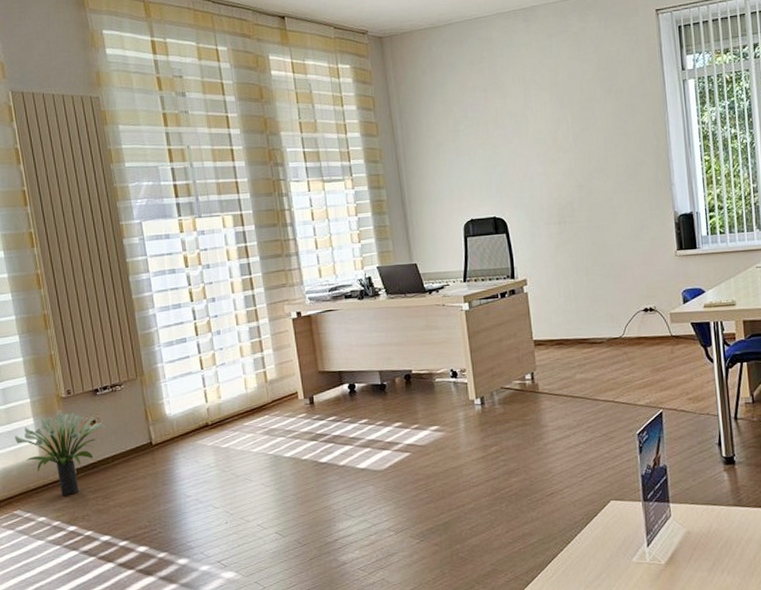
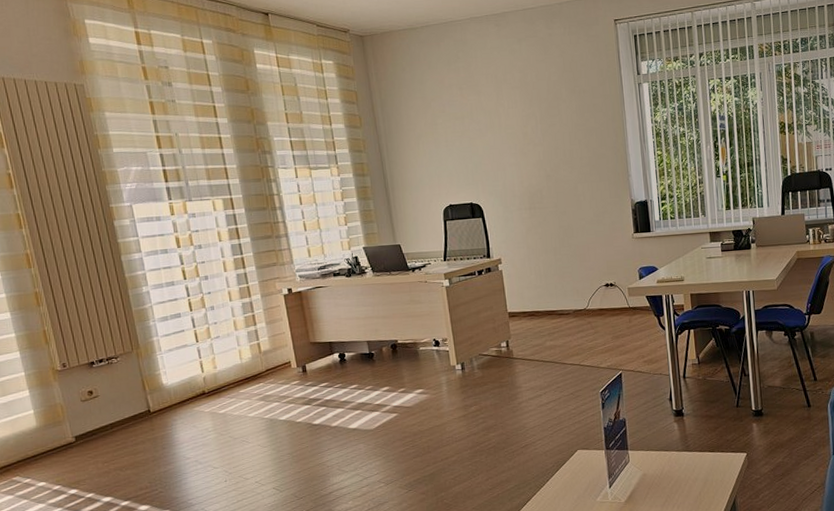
potted plant: present [15,412,105,496] -> none [10,384,103,462]

